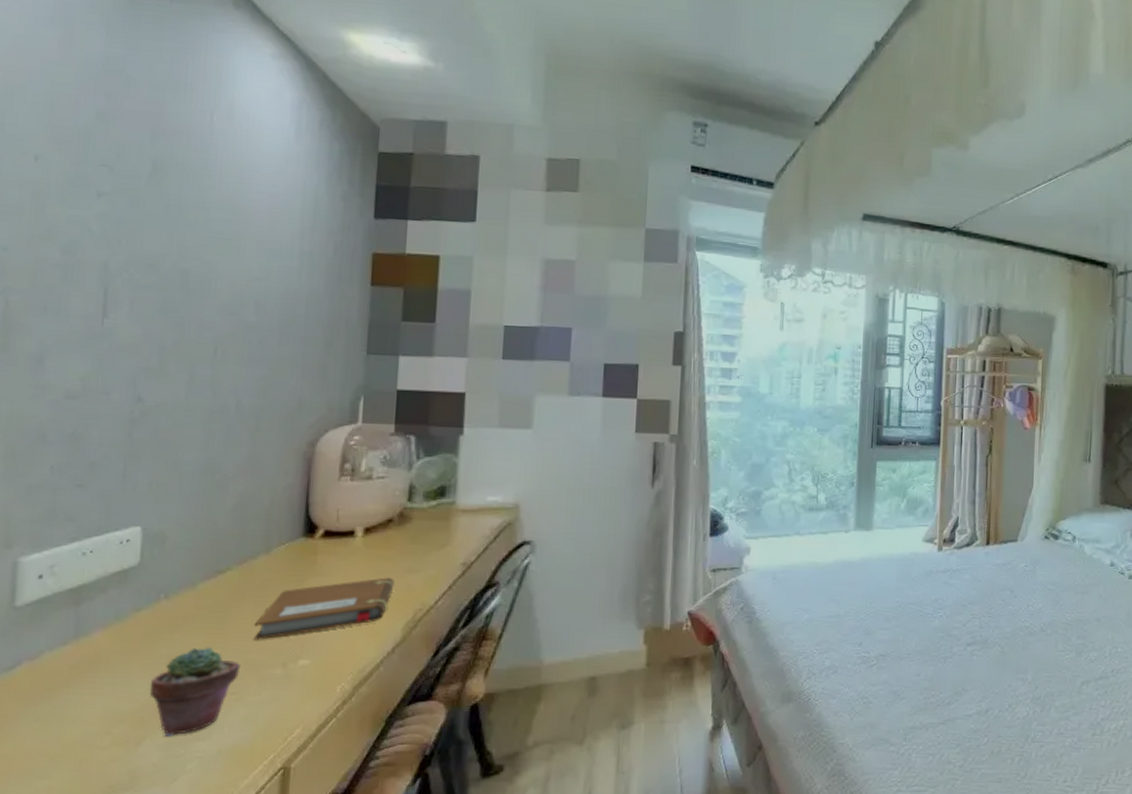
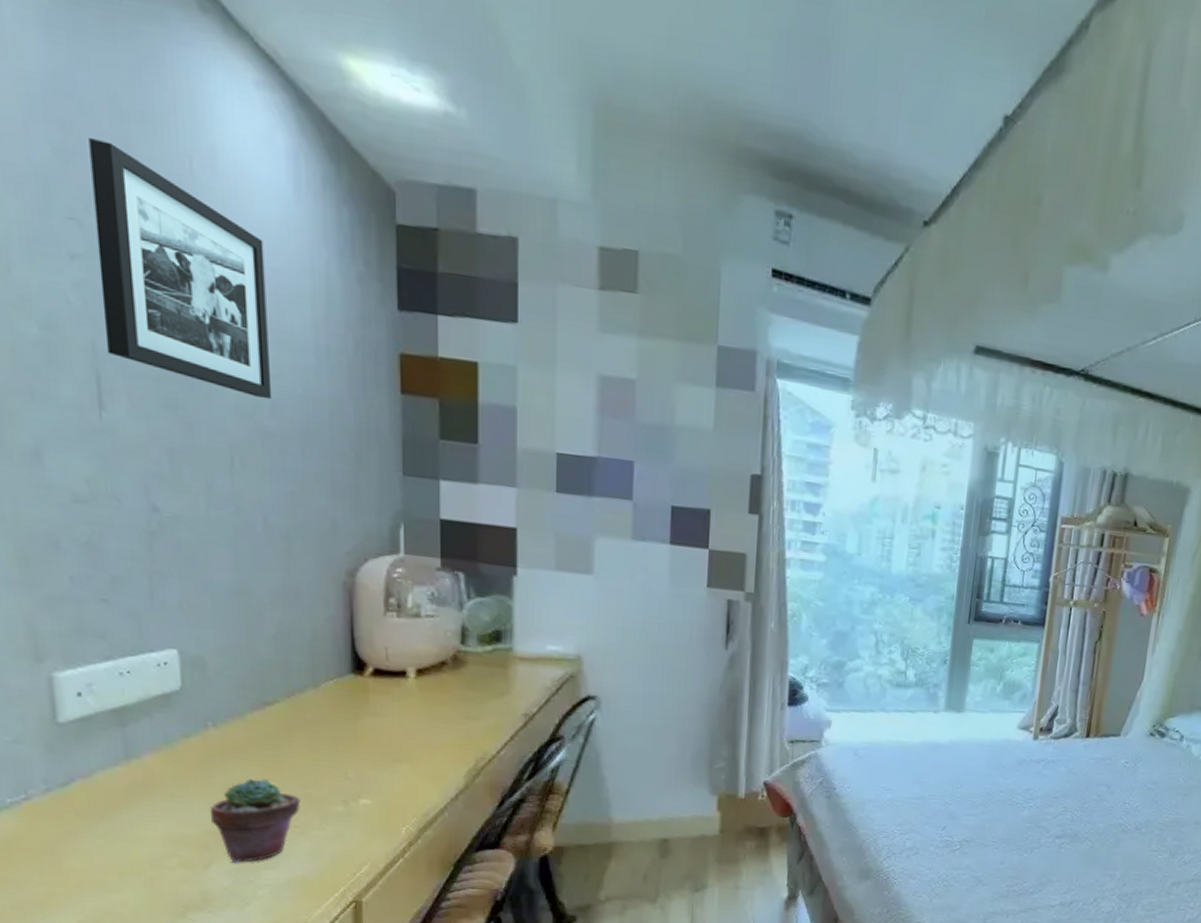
picture frame: none [118,103,265,299] -> present [89,137,272,400]
notebook: present [254,577,394,640] -> none [309,722,453,777]

